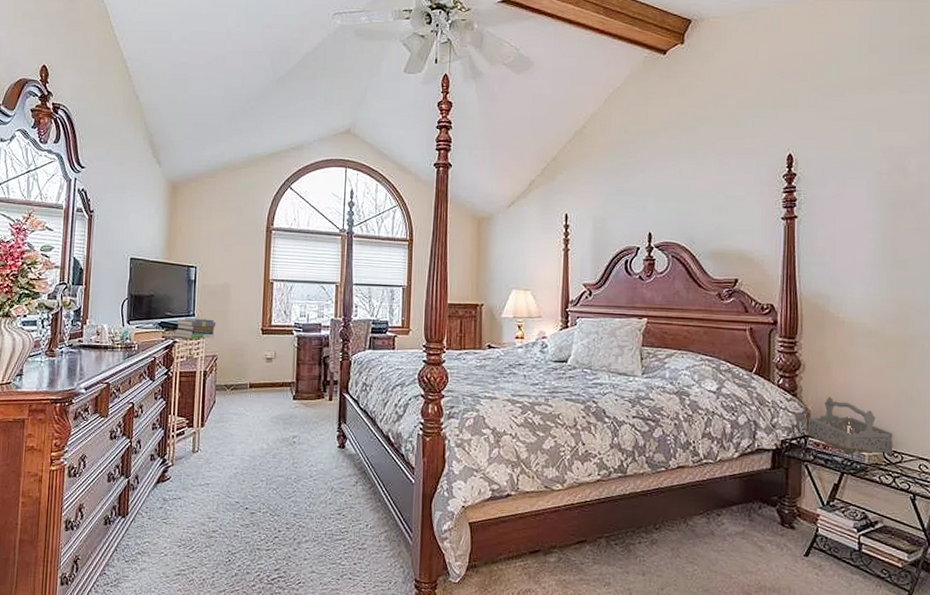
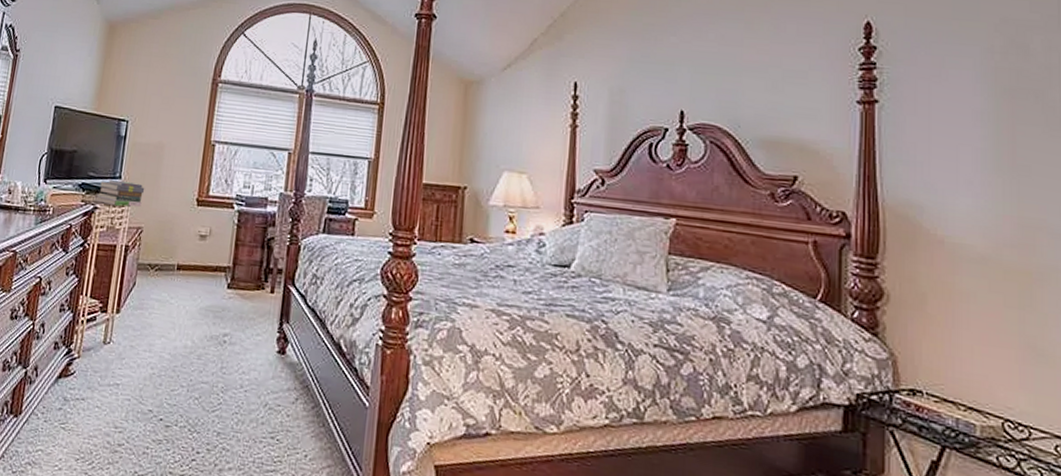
decorative basket: present [807,397,894,456] -> none [893,340,1017,429]

